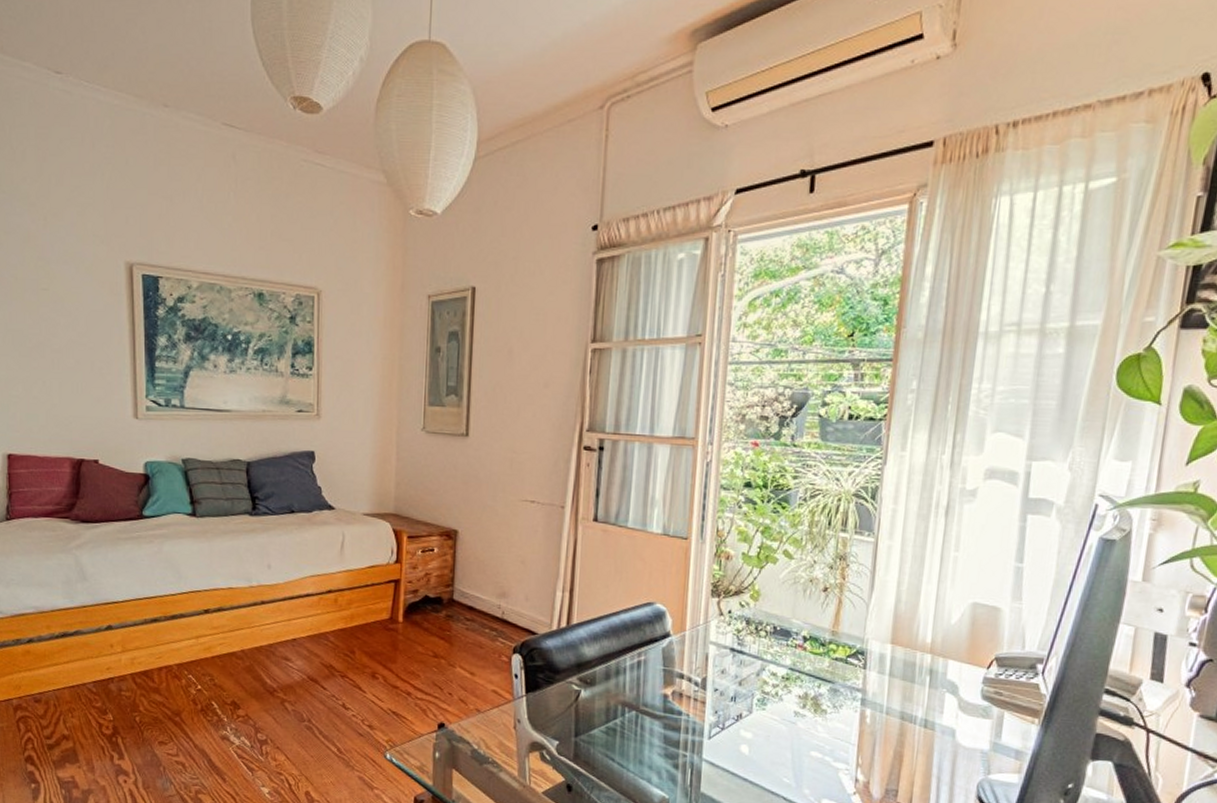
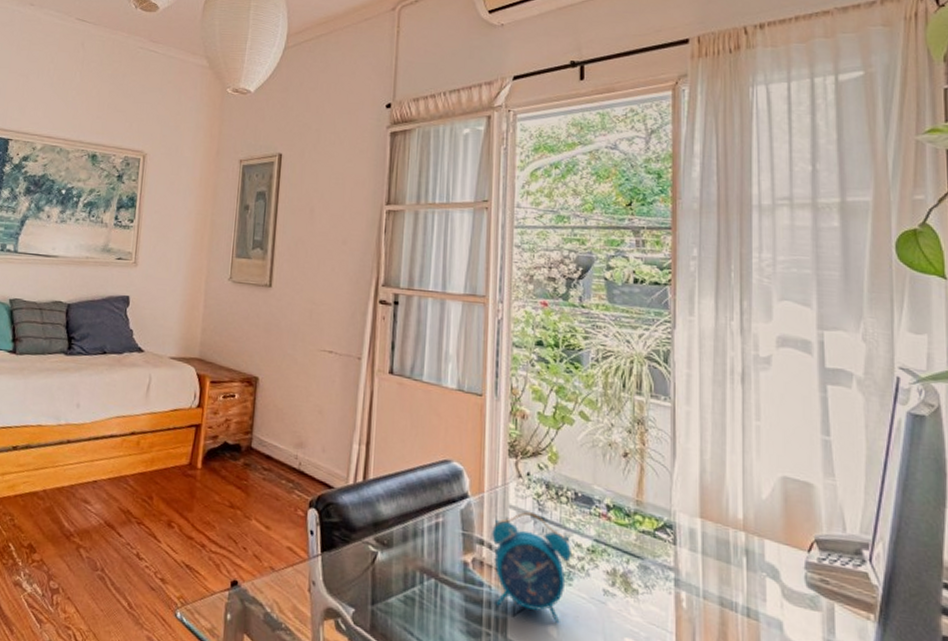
alarm clock: none [691,647,767,742] -> present [492,512,571,623]

